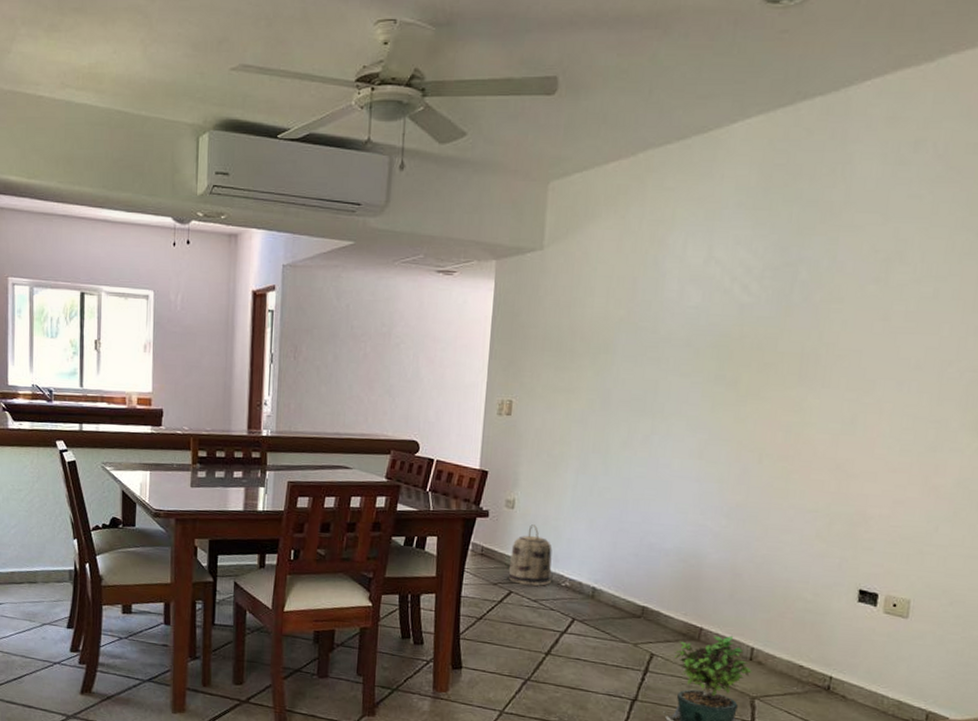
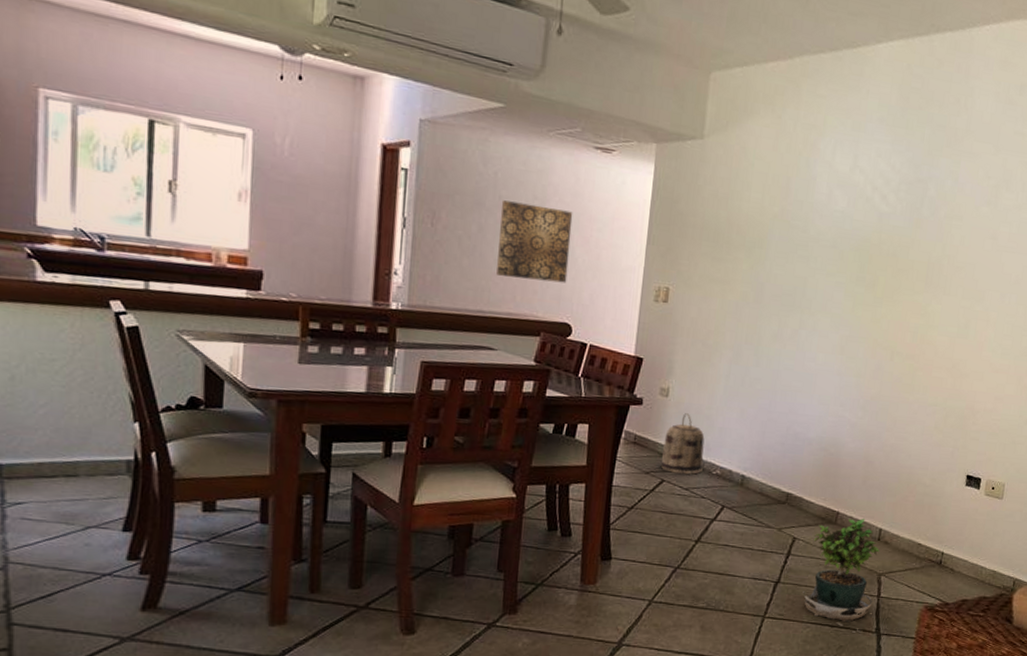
wall art: none [350,330,418,403] -> present [496,200,573,283]

